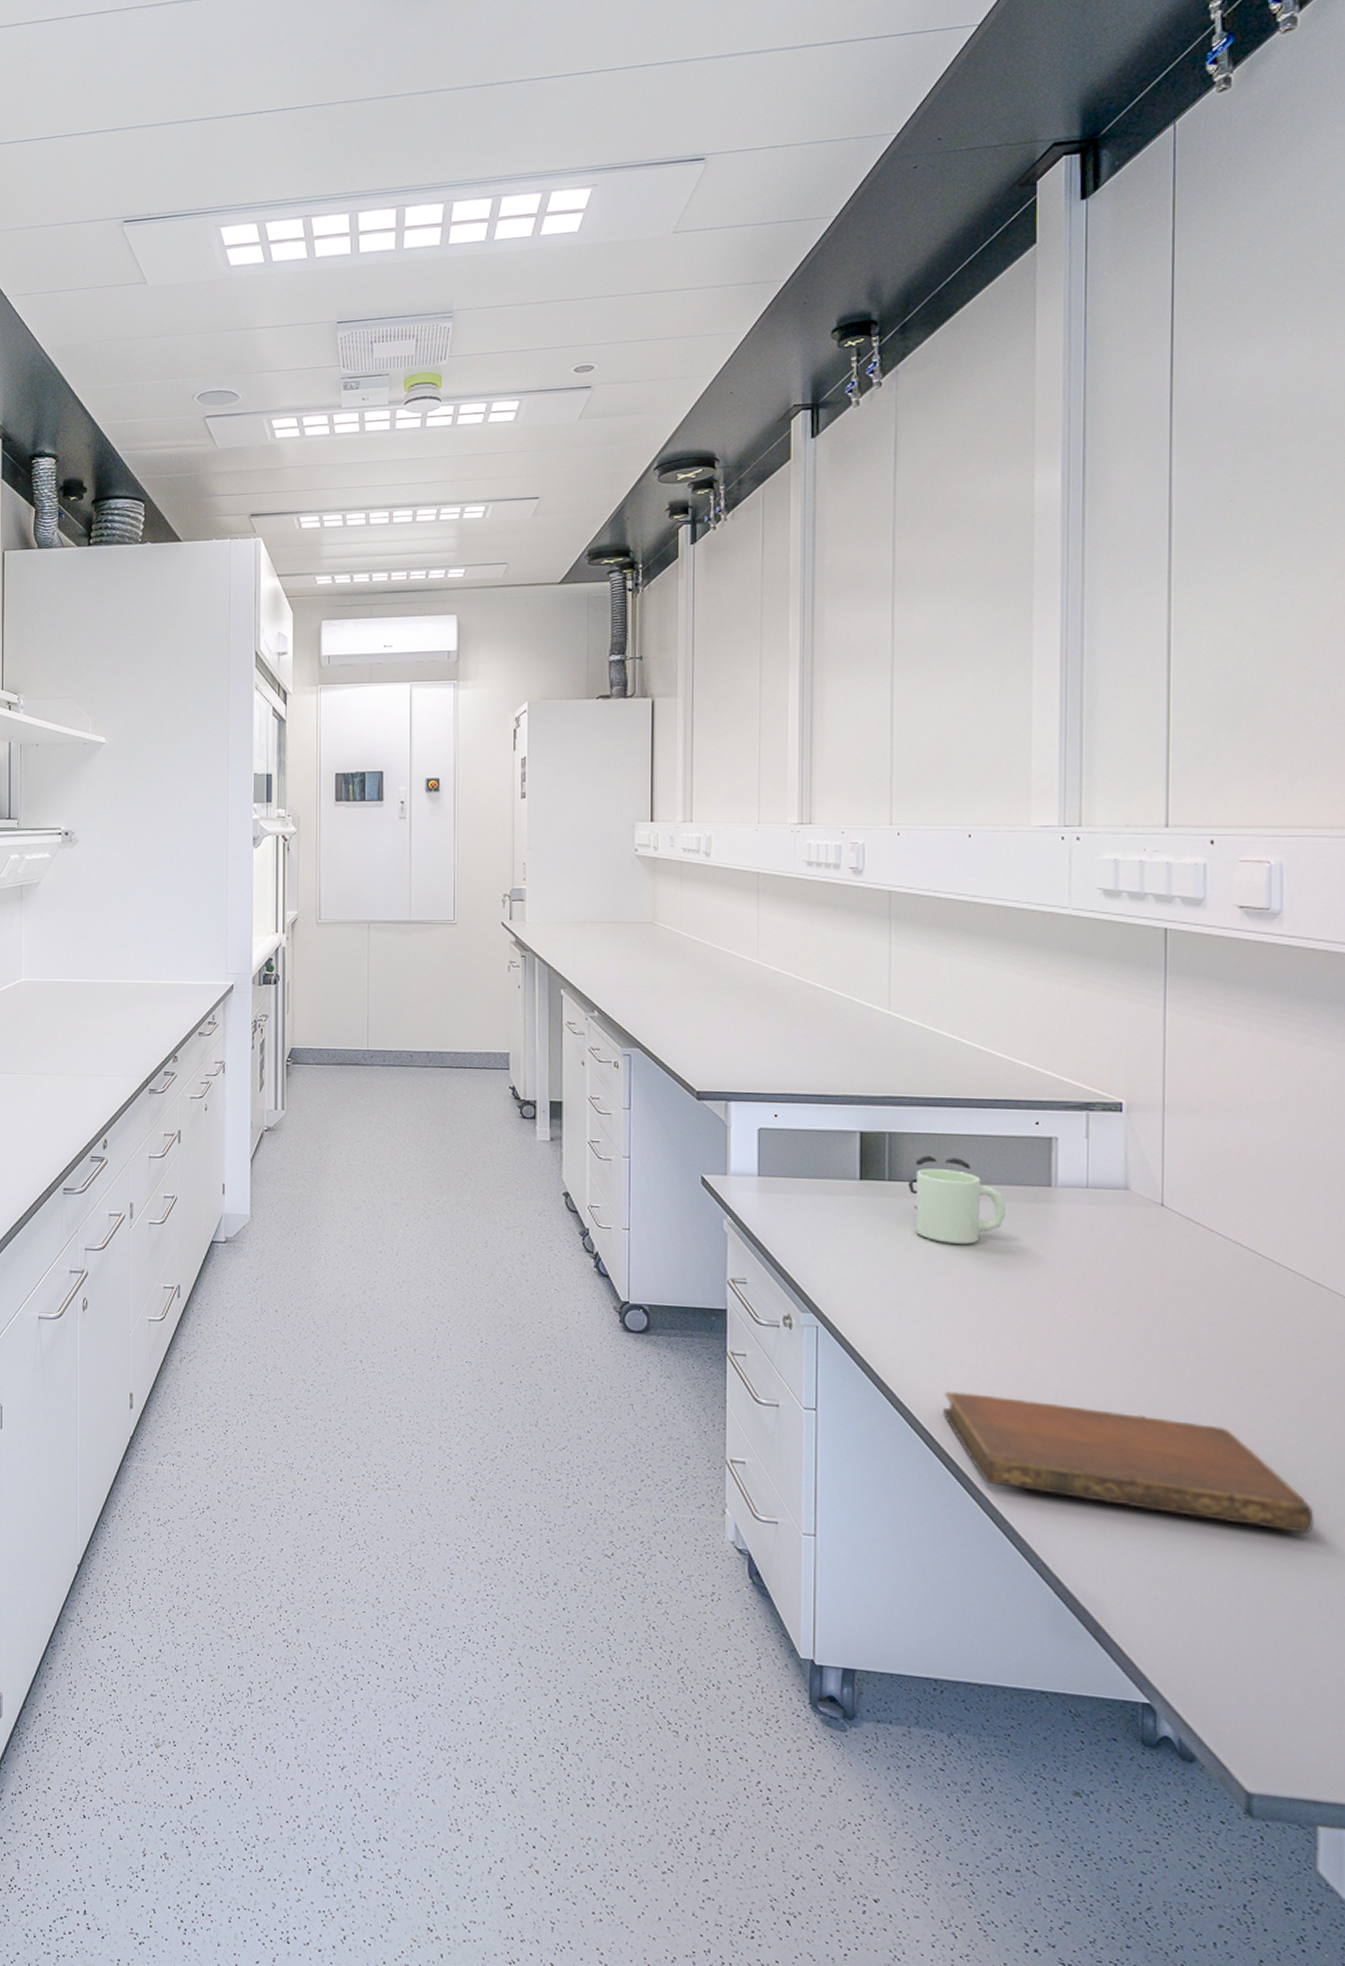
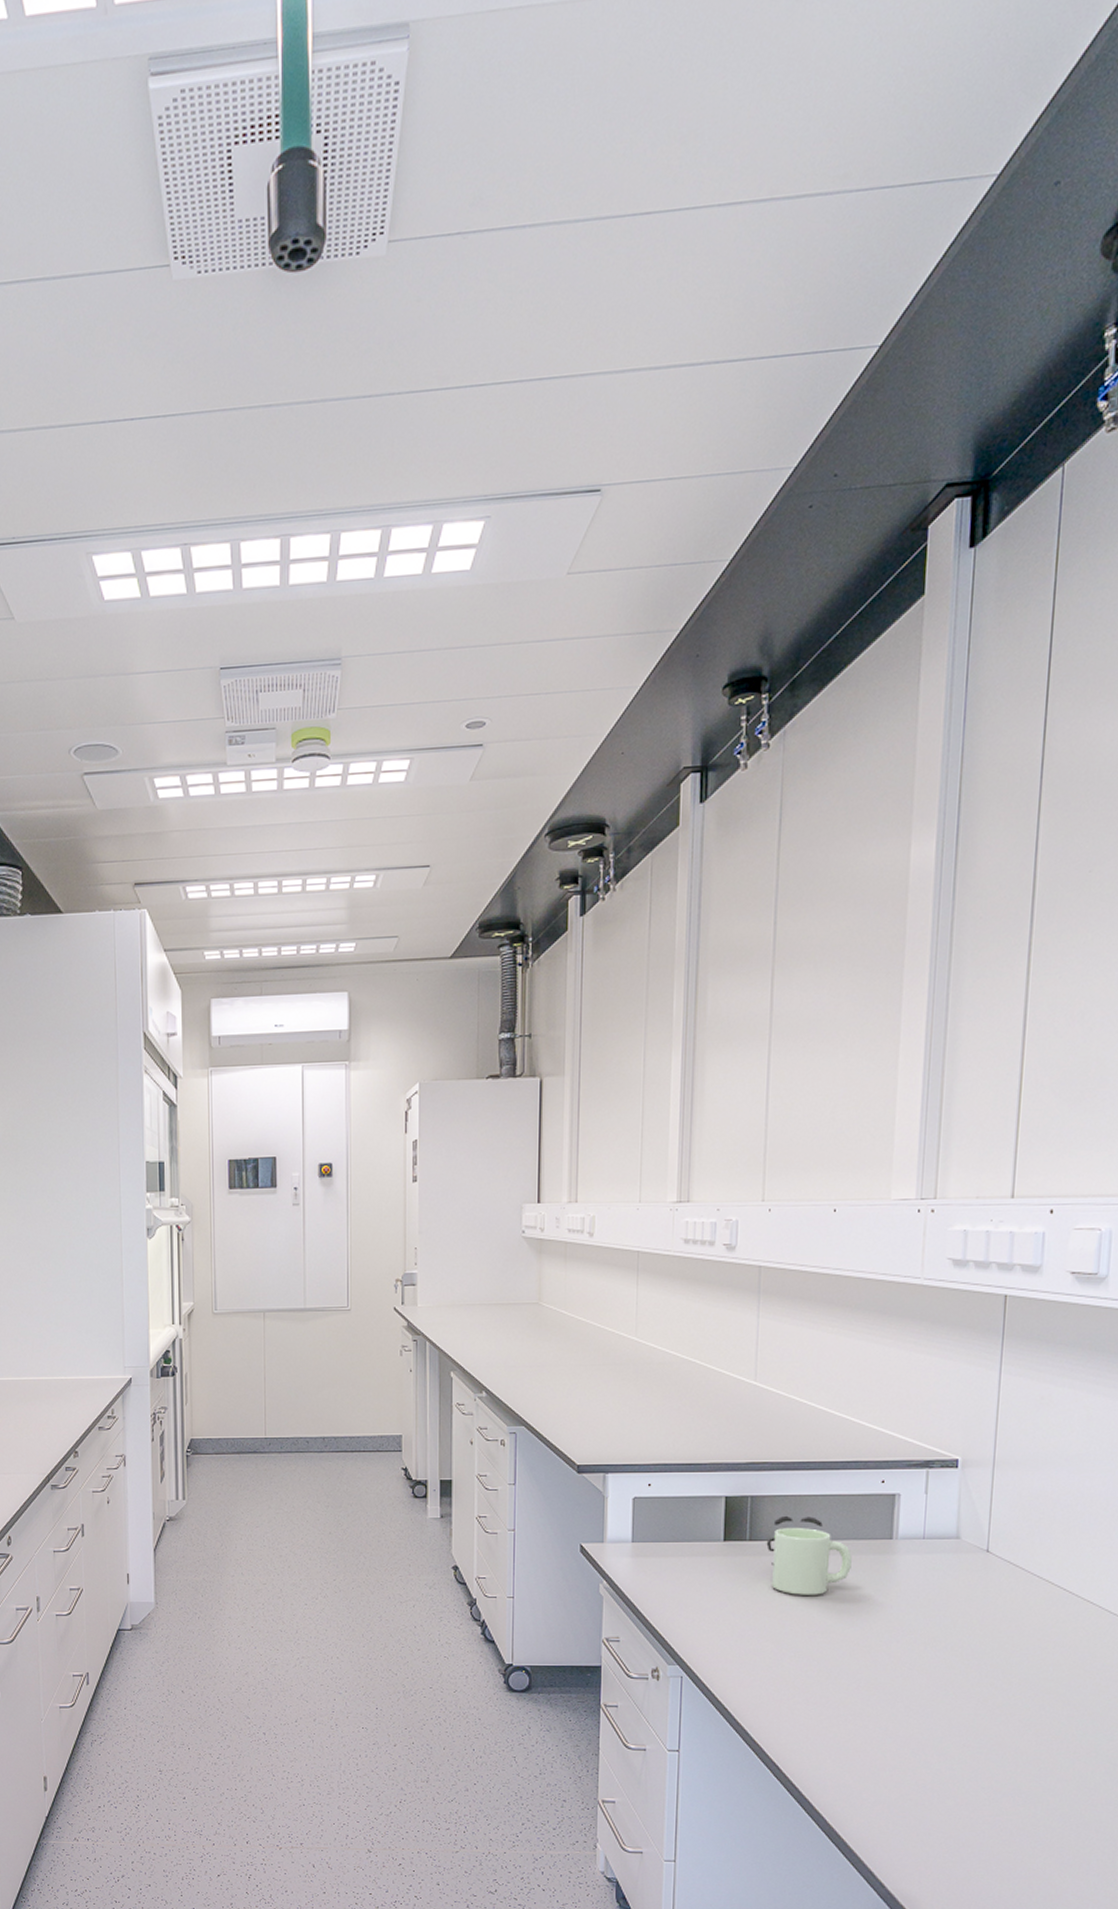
notebook: present [942,1391,1315,1534] -> none [788,1727,1097,1830]

